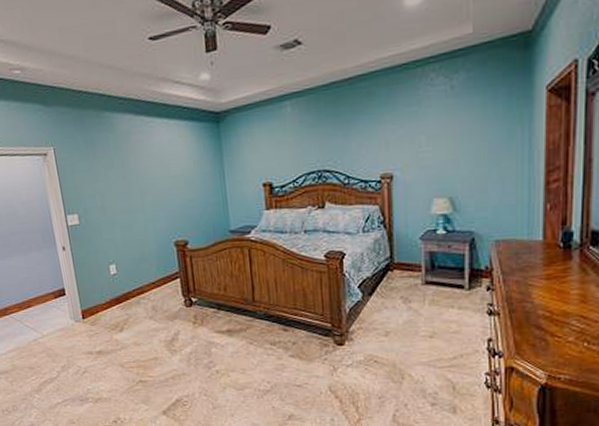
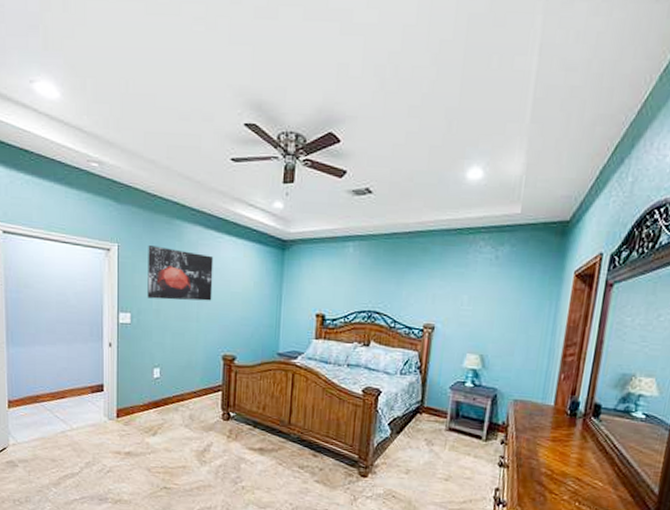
wall art: none [82,142,154,197] -> present [147,246,214,301]

